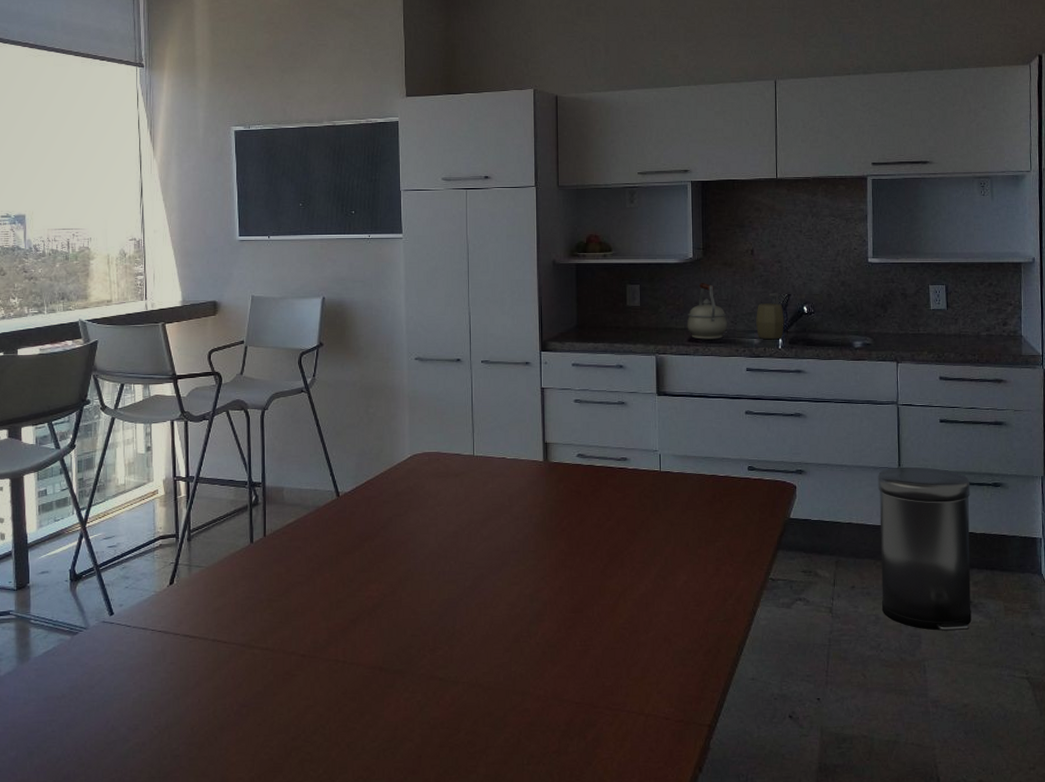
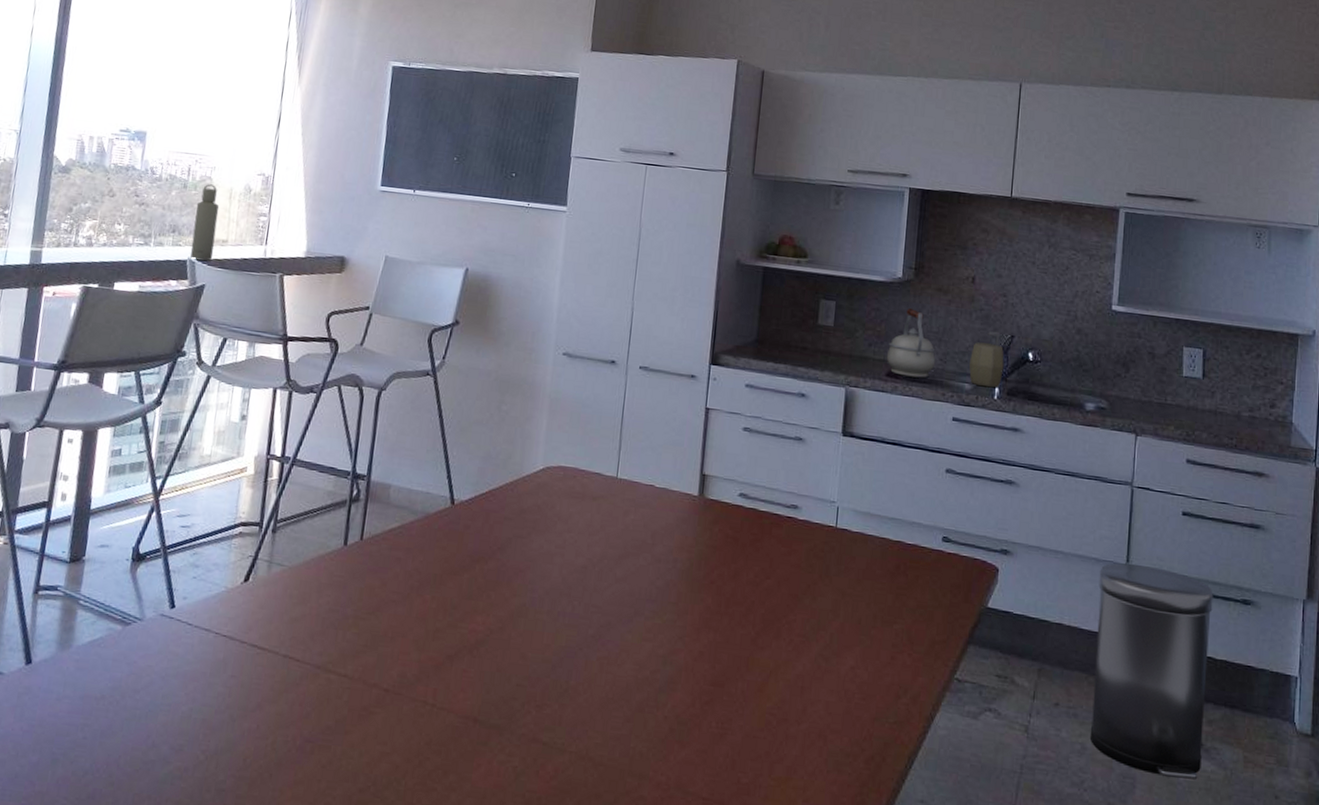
bottle: none [79,253,101,321] -> present [190,184,220,262]

